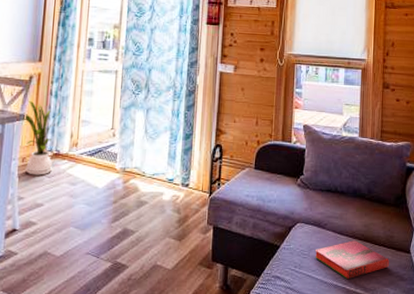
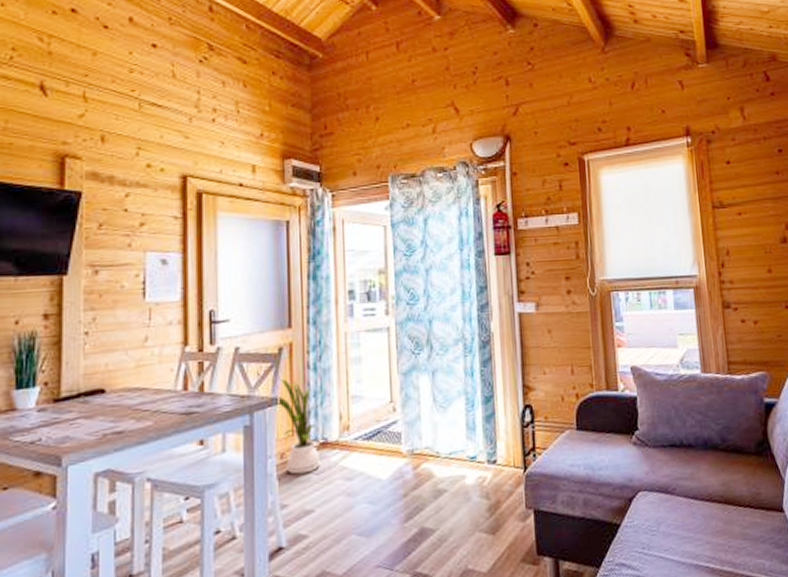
hardback book: present [314,240,389,280] -> none [664,504,760,556]

